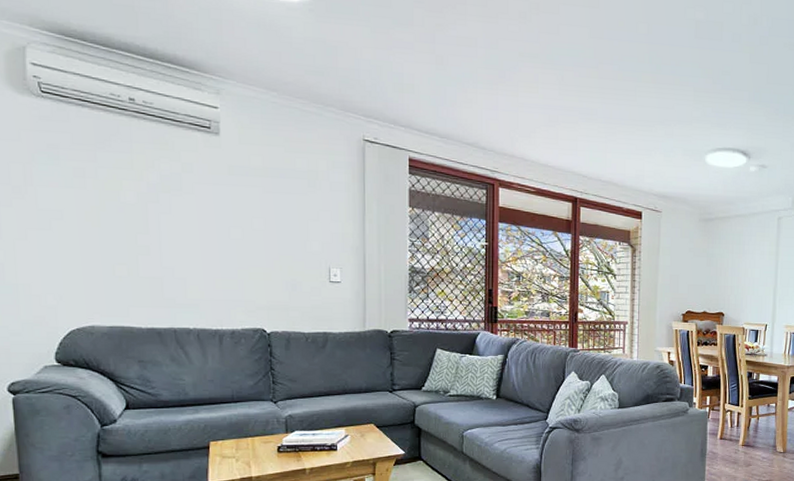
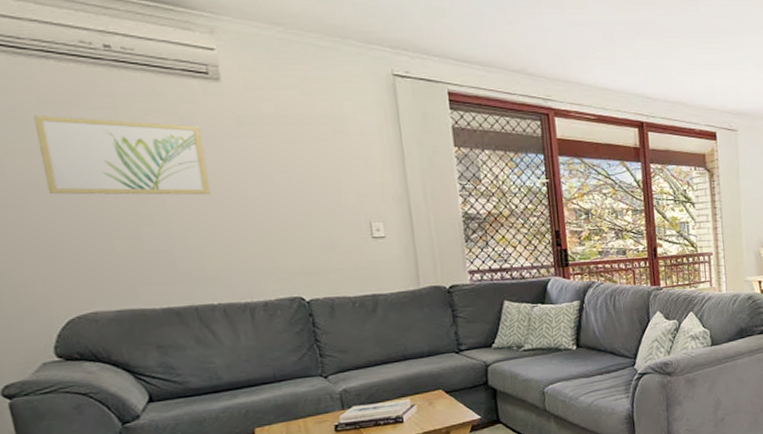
wall art: none [66,153,200,233] -> present [34,114,212,195]

